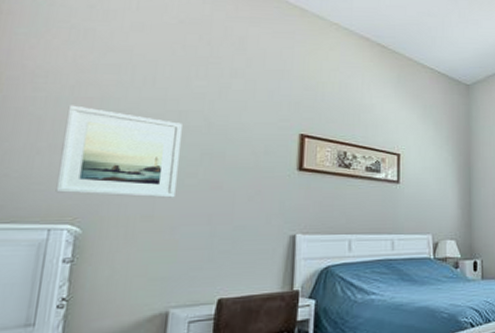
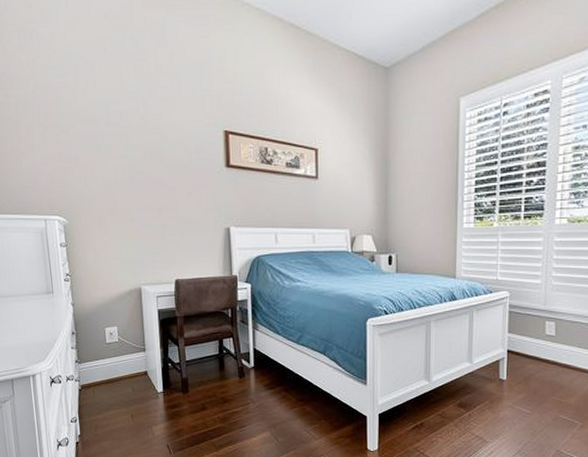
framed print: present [55,105,182,198] -> none [34,109,129,194]

